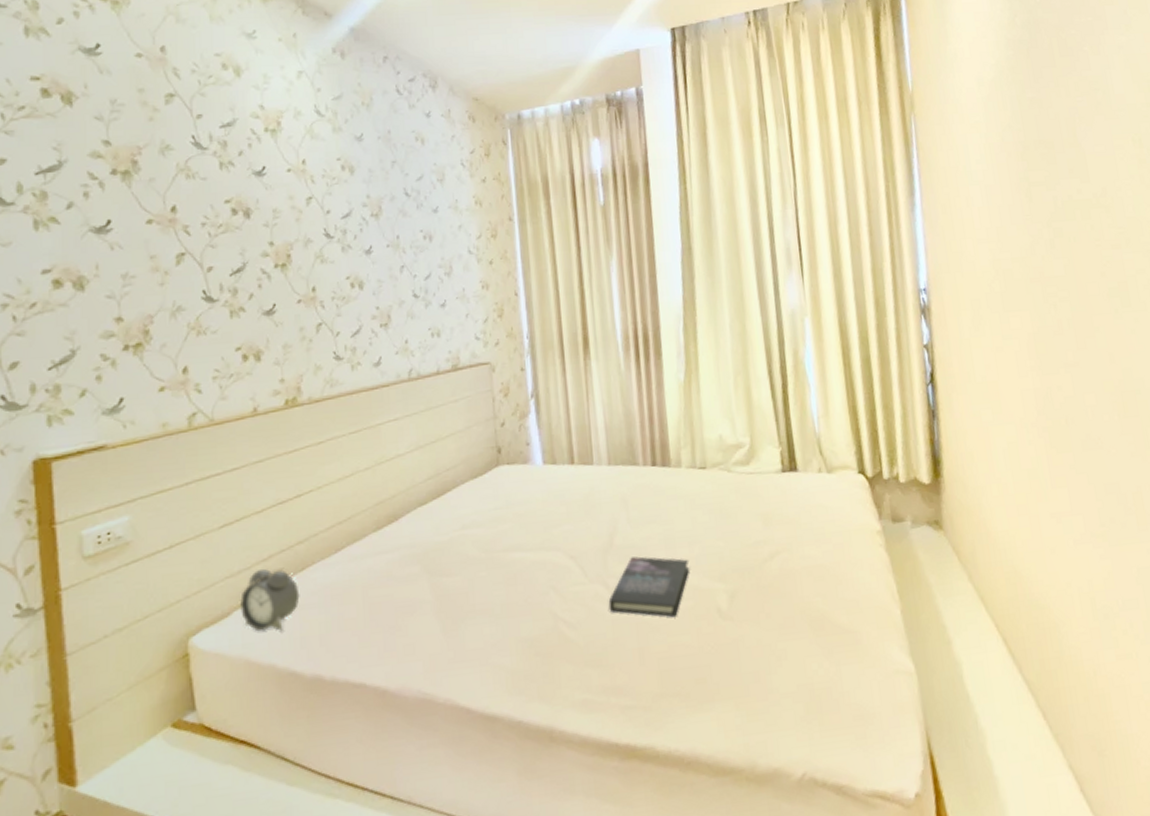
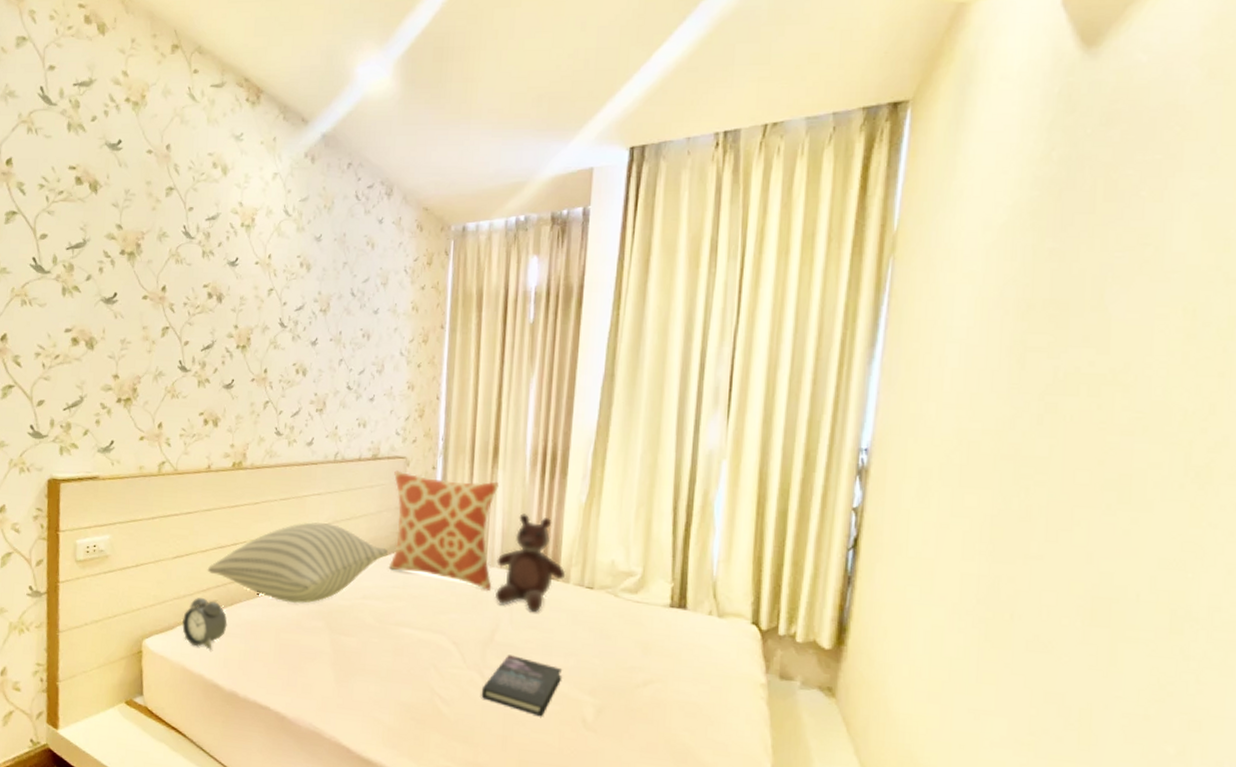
pillow: none [266,450,485,553] -> present [207,521,389,604]
pillow: none [479,373,603,492] -> present [388,470,499,591]
teddy bear: none [603,402,677,505] -> present [495,513,566,612]

